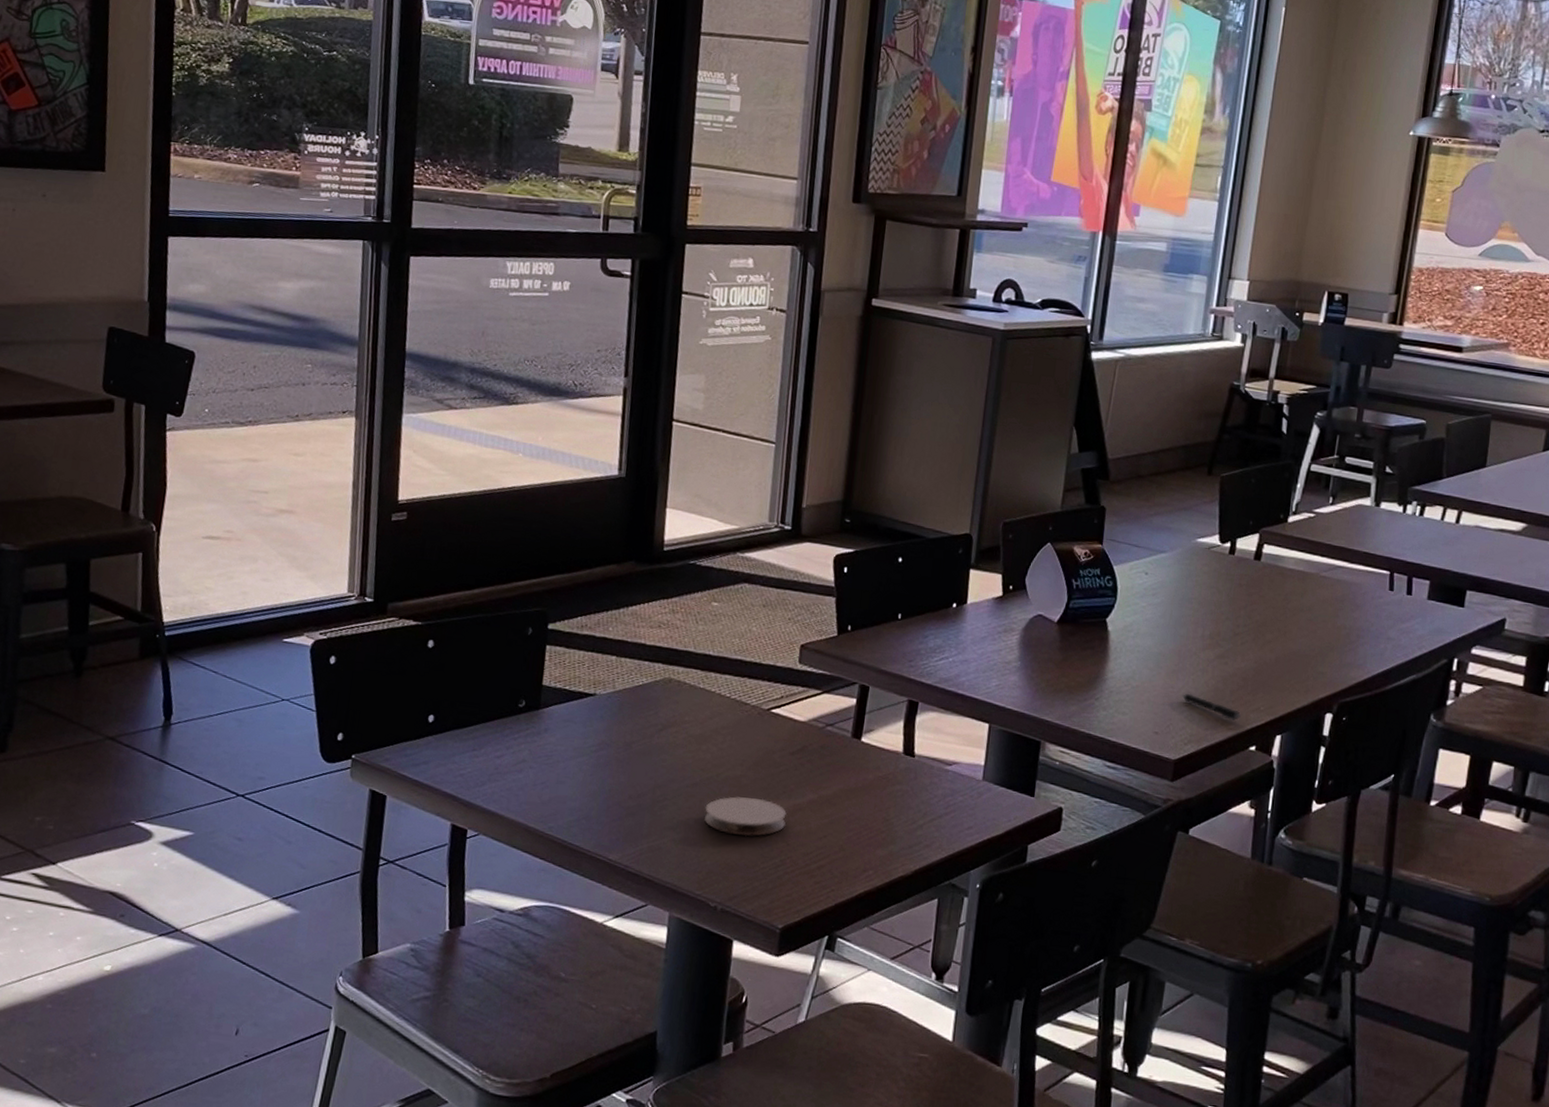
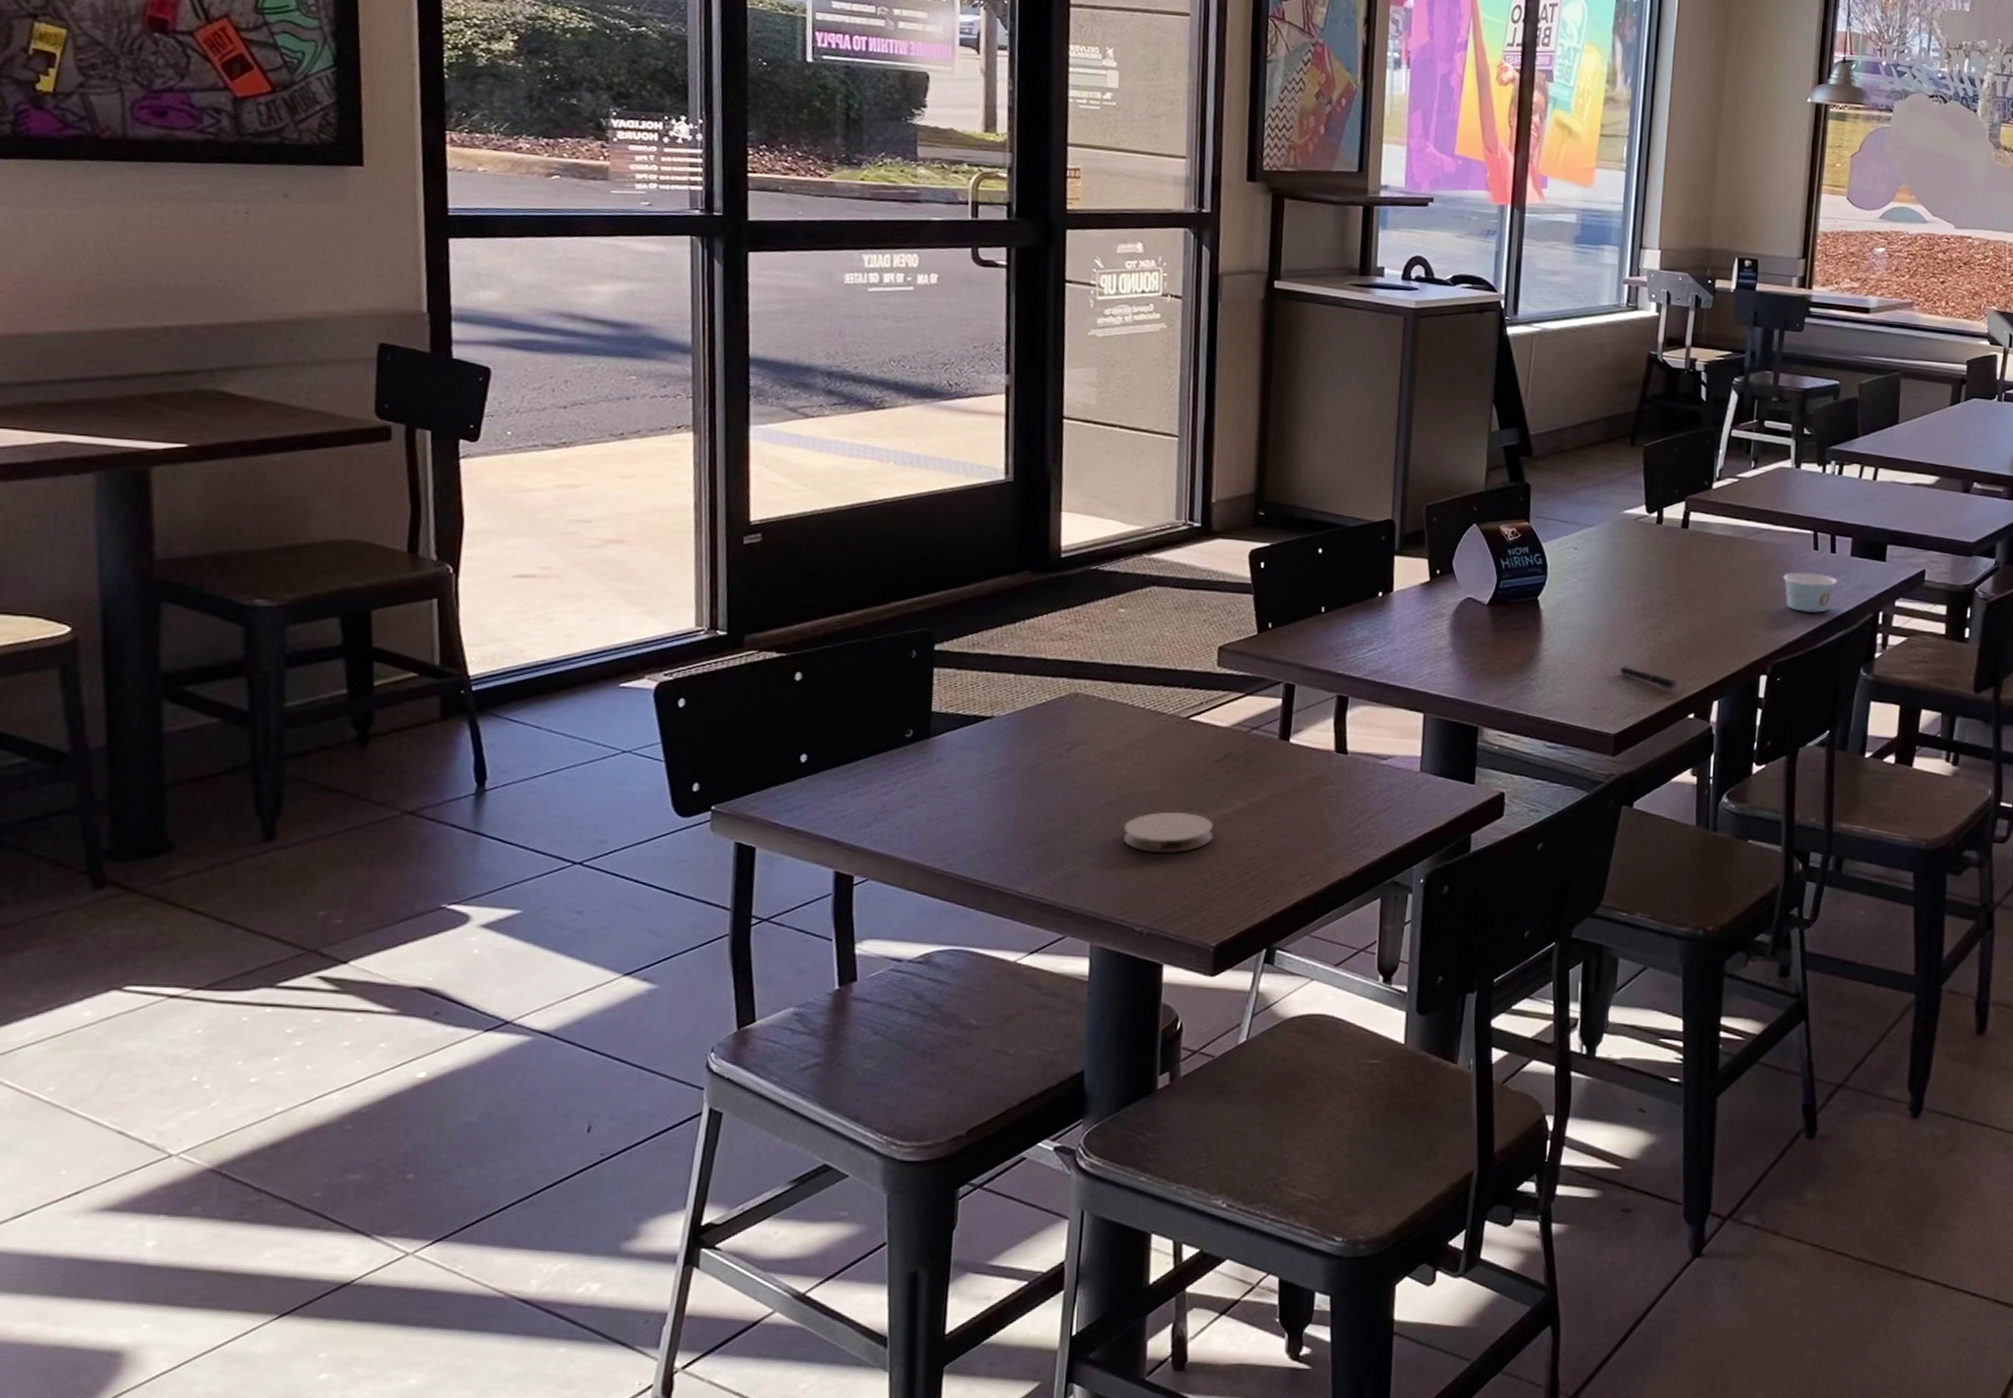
paper cup: none [1355,612,1411,655] -> present [1783,572,1837,613]

